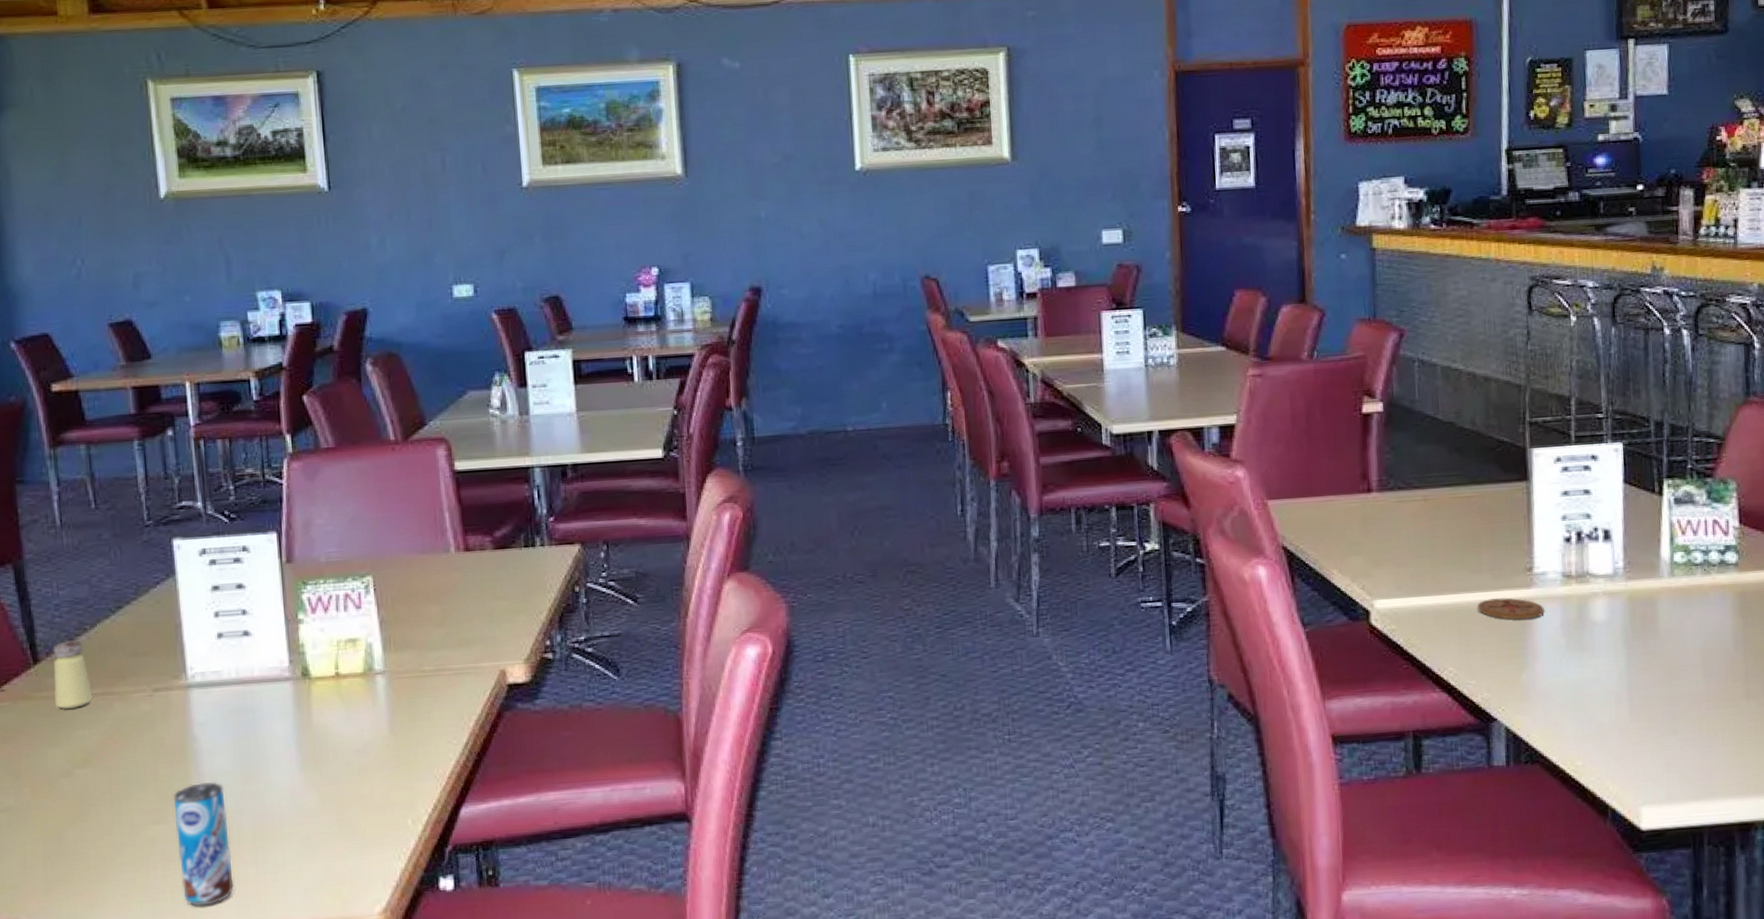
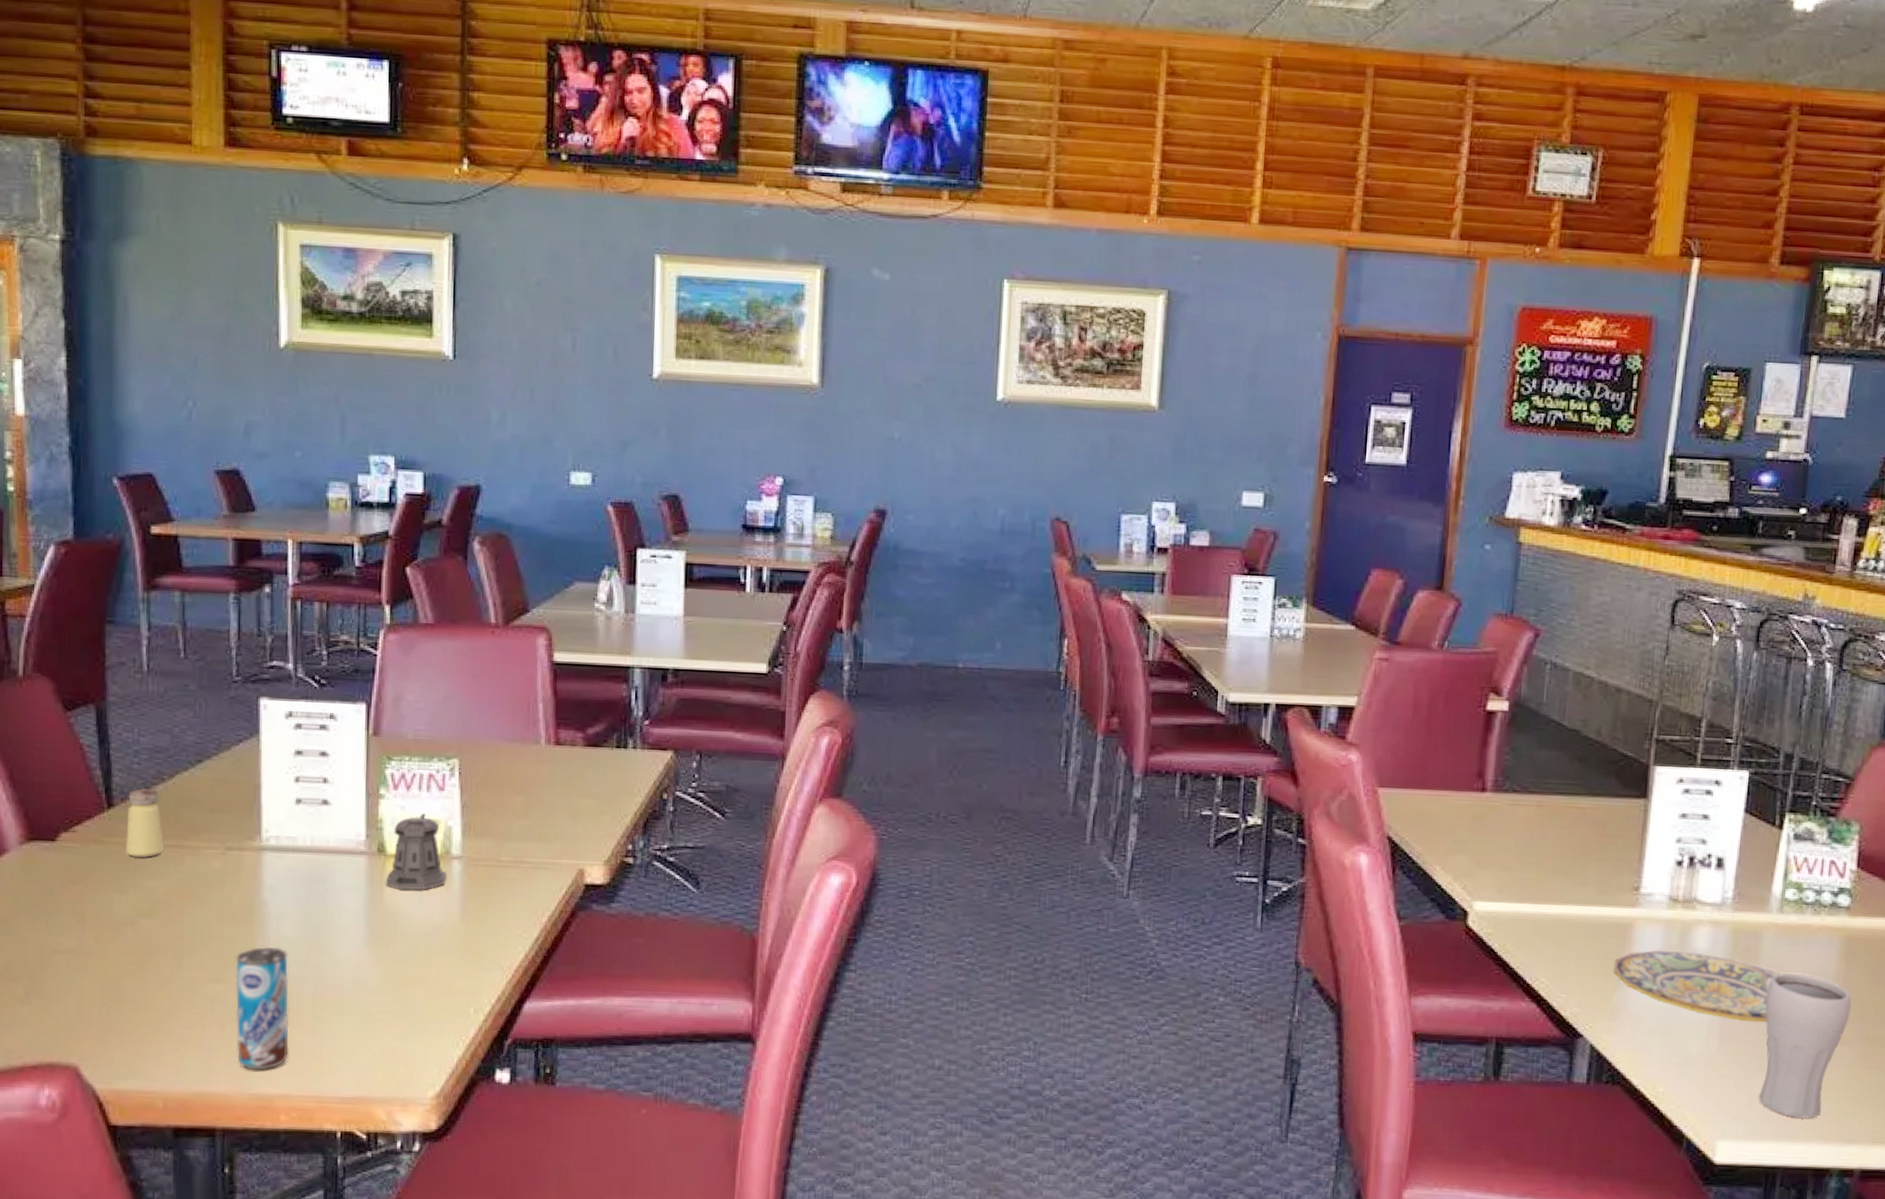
pepper shaker: none [312,633,372,711] -> present [385,813,447,891]
coaster: present [1478,597,1544,620] -> none [1578,913,1646,939]
plate: none [1517,625,1681,687] -> present [1613,950,1781,1023]
drinking glass: none [1668,633,1753,776] -> present [1759,973,1851,1119]

